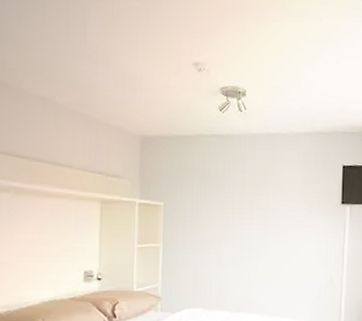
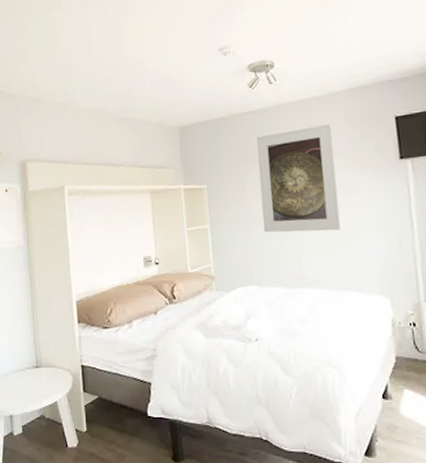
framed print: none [216,161,290,262] -> present [257,123,341,233]

